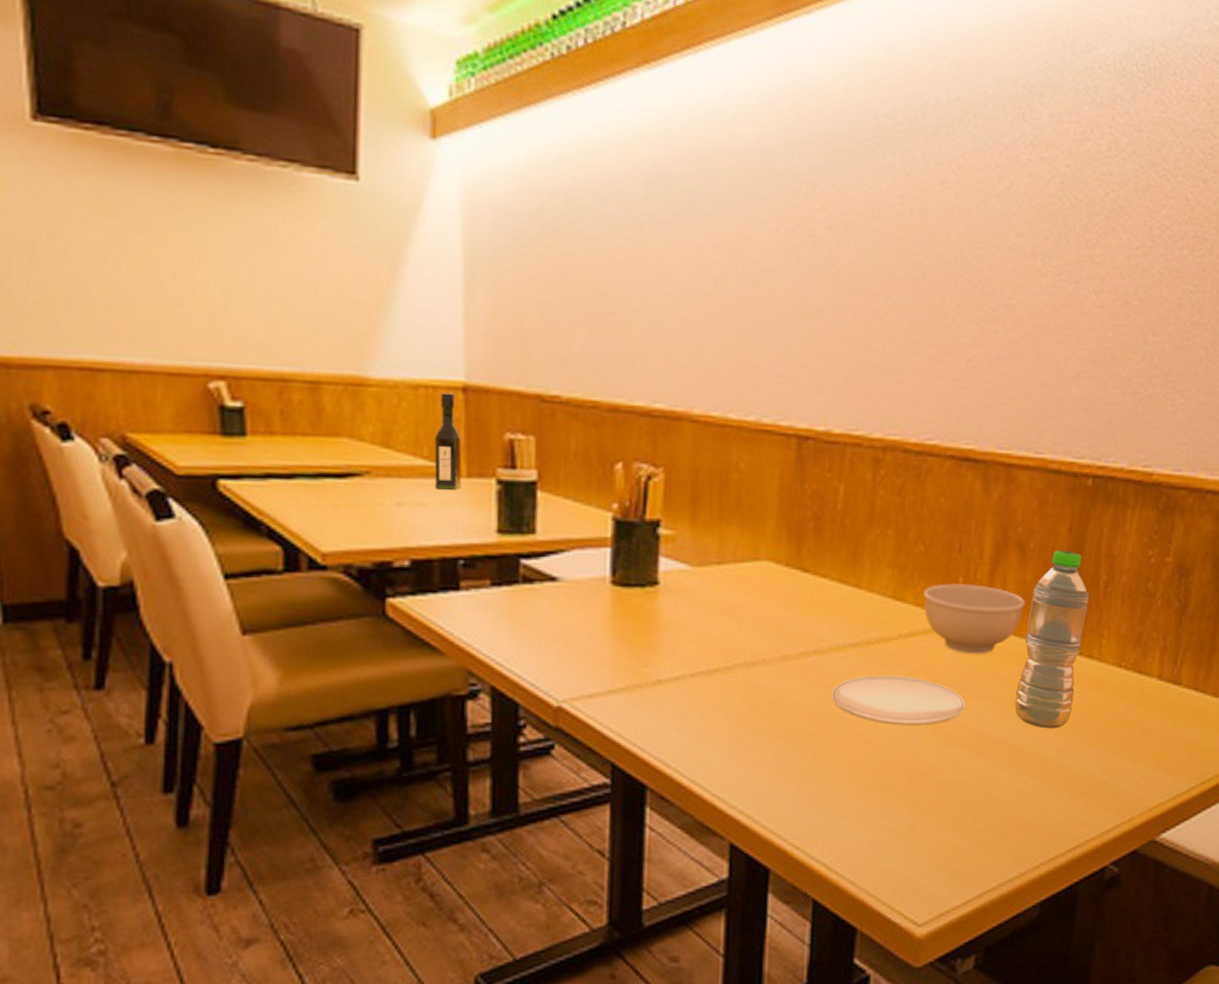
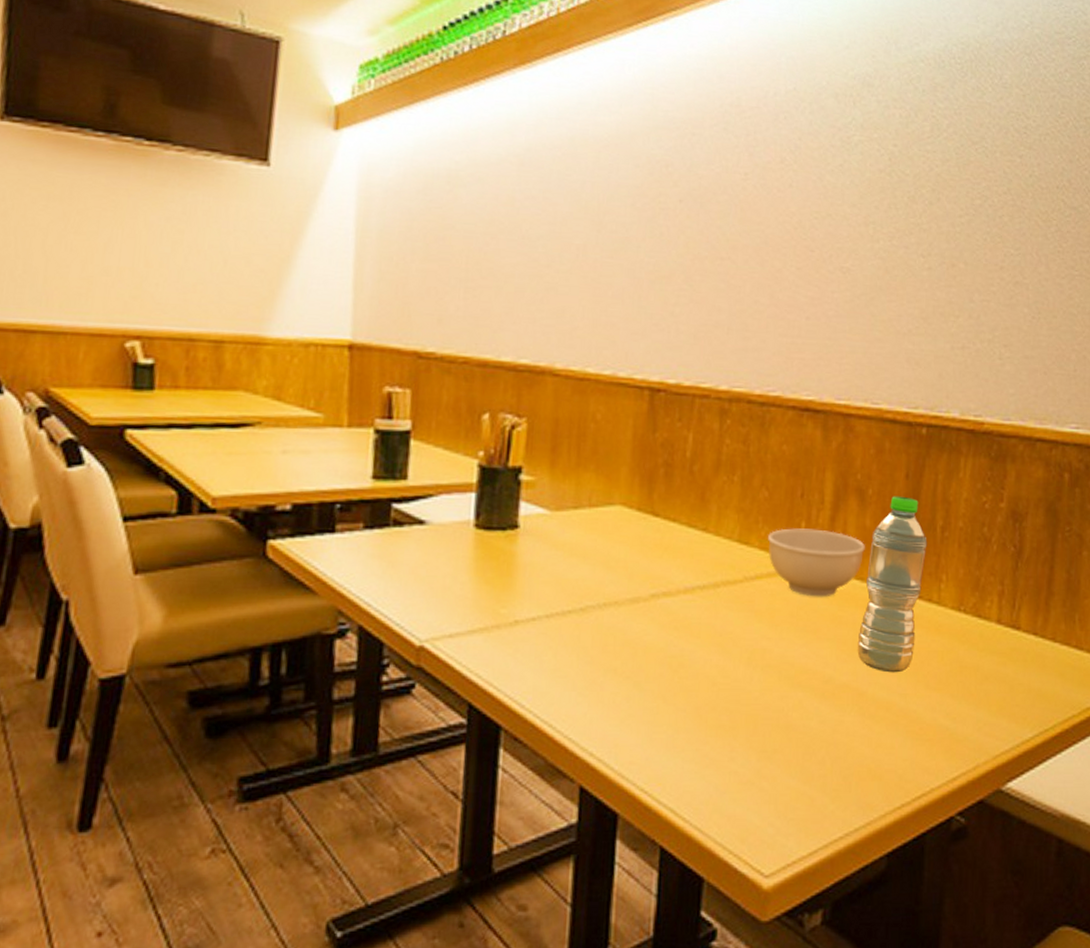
bottle: present [434,393,462,491] -> none [319,350,345,440]
plate: present [831,675,966,726] -> none [679,617,810,669]

